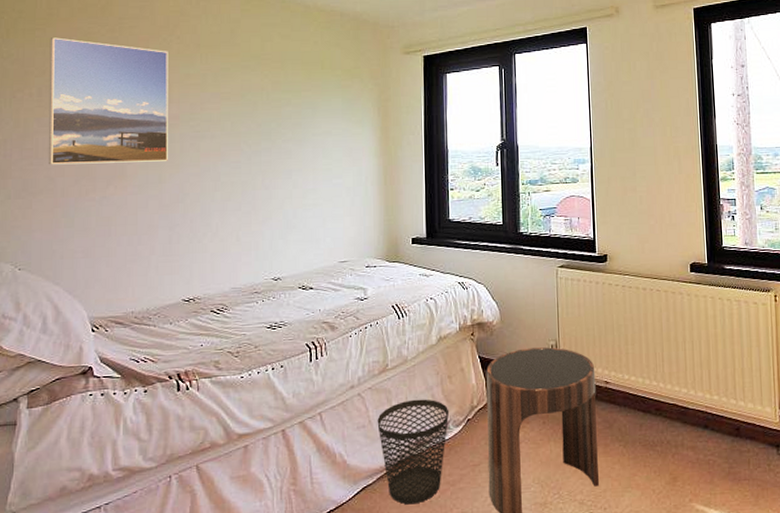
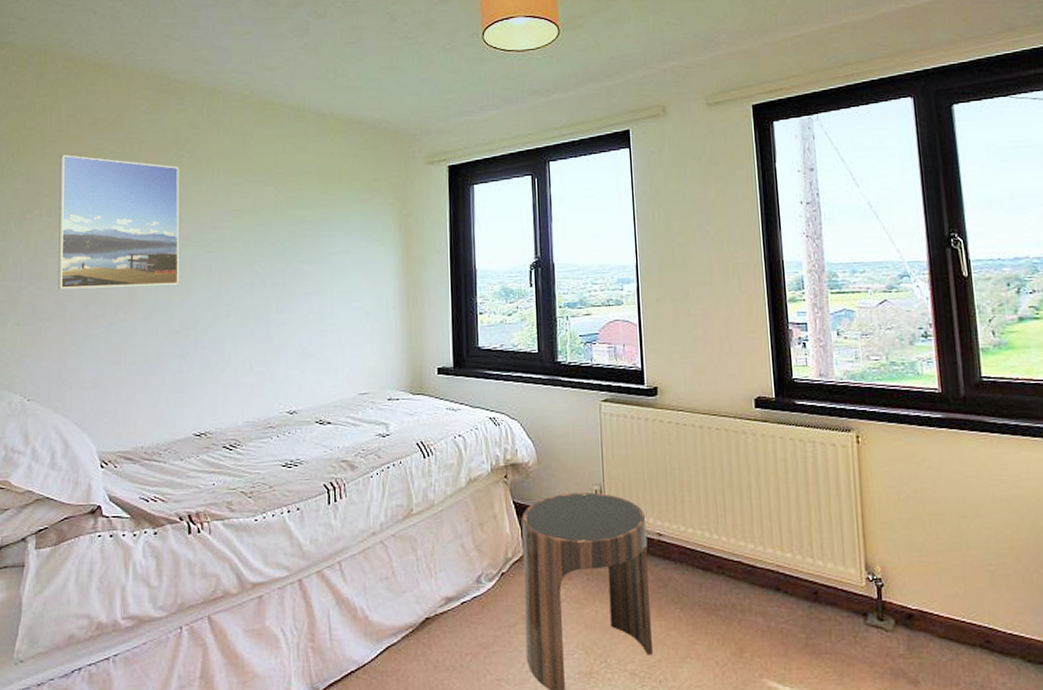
wastebasket: present [377,399,450,505] -> none [401,549,481,668]

